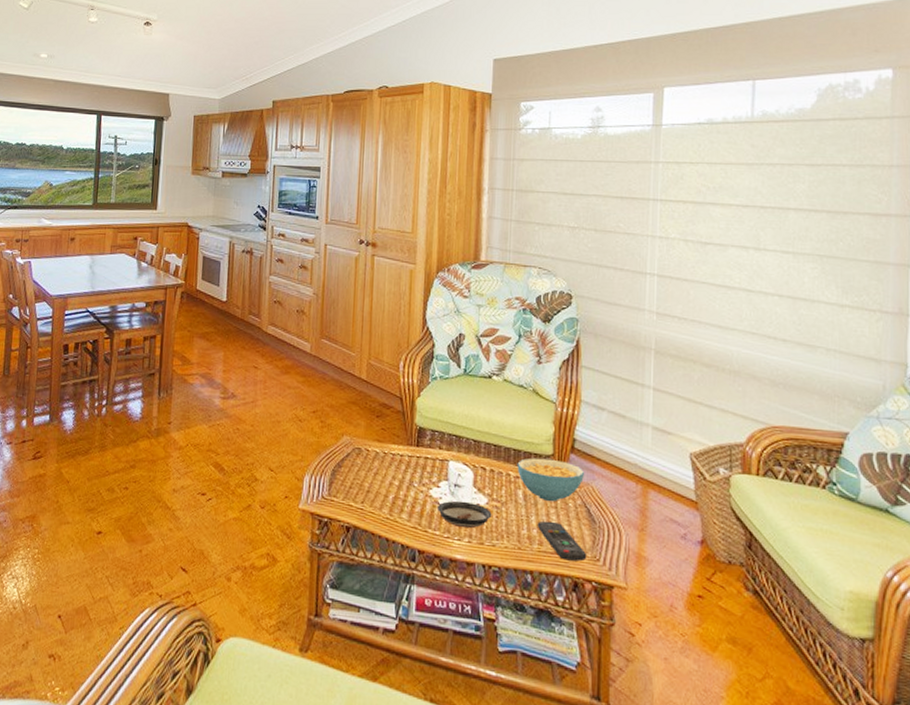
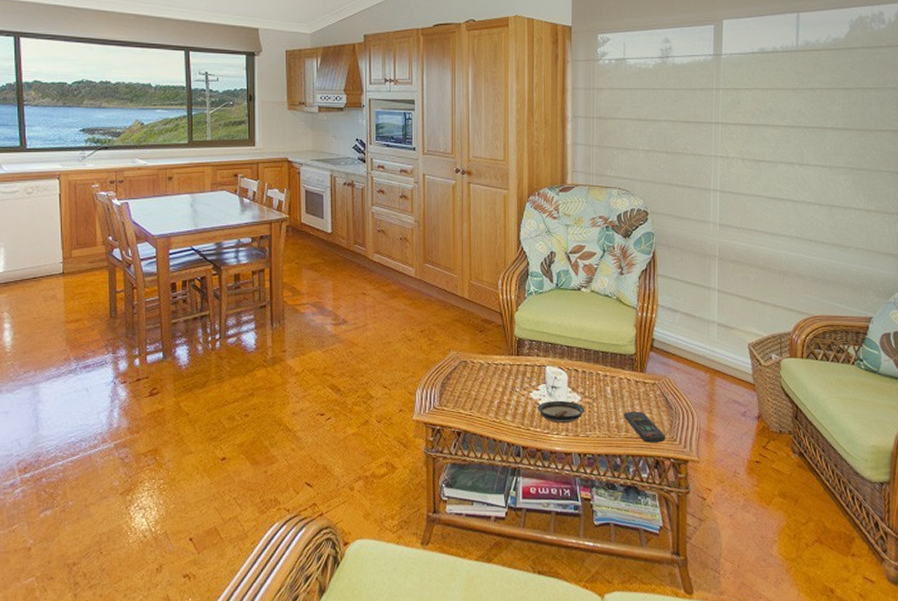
cereal bowl: present [517,458,584,502] -> none [605,358,662,395]

